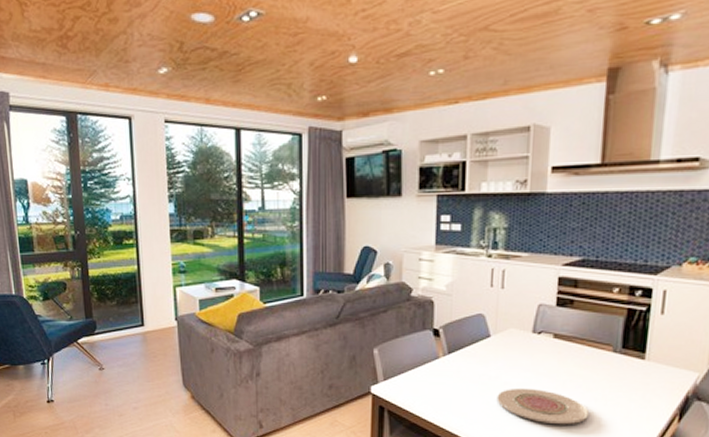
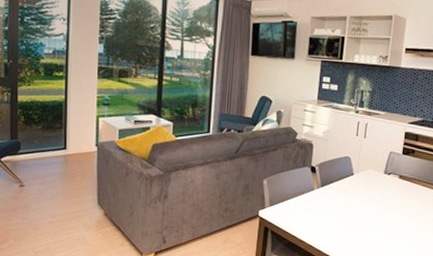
plate: present [496,387,589,425] -> none [355,216,420,246]

